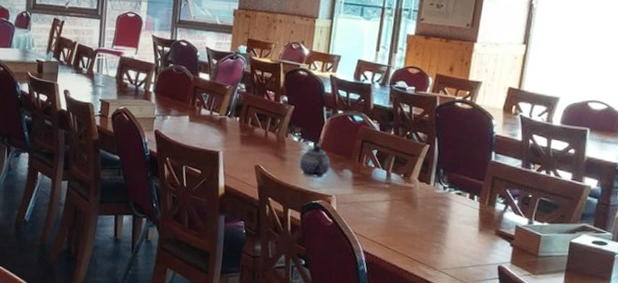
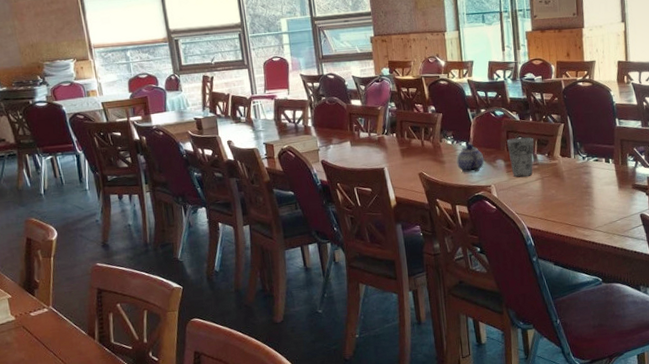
cup: none [359,149,391,195] -> present [507,137,534,177]

